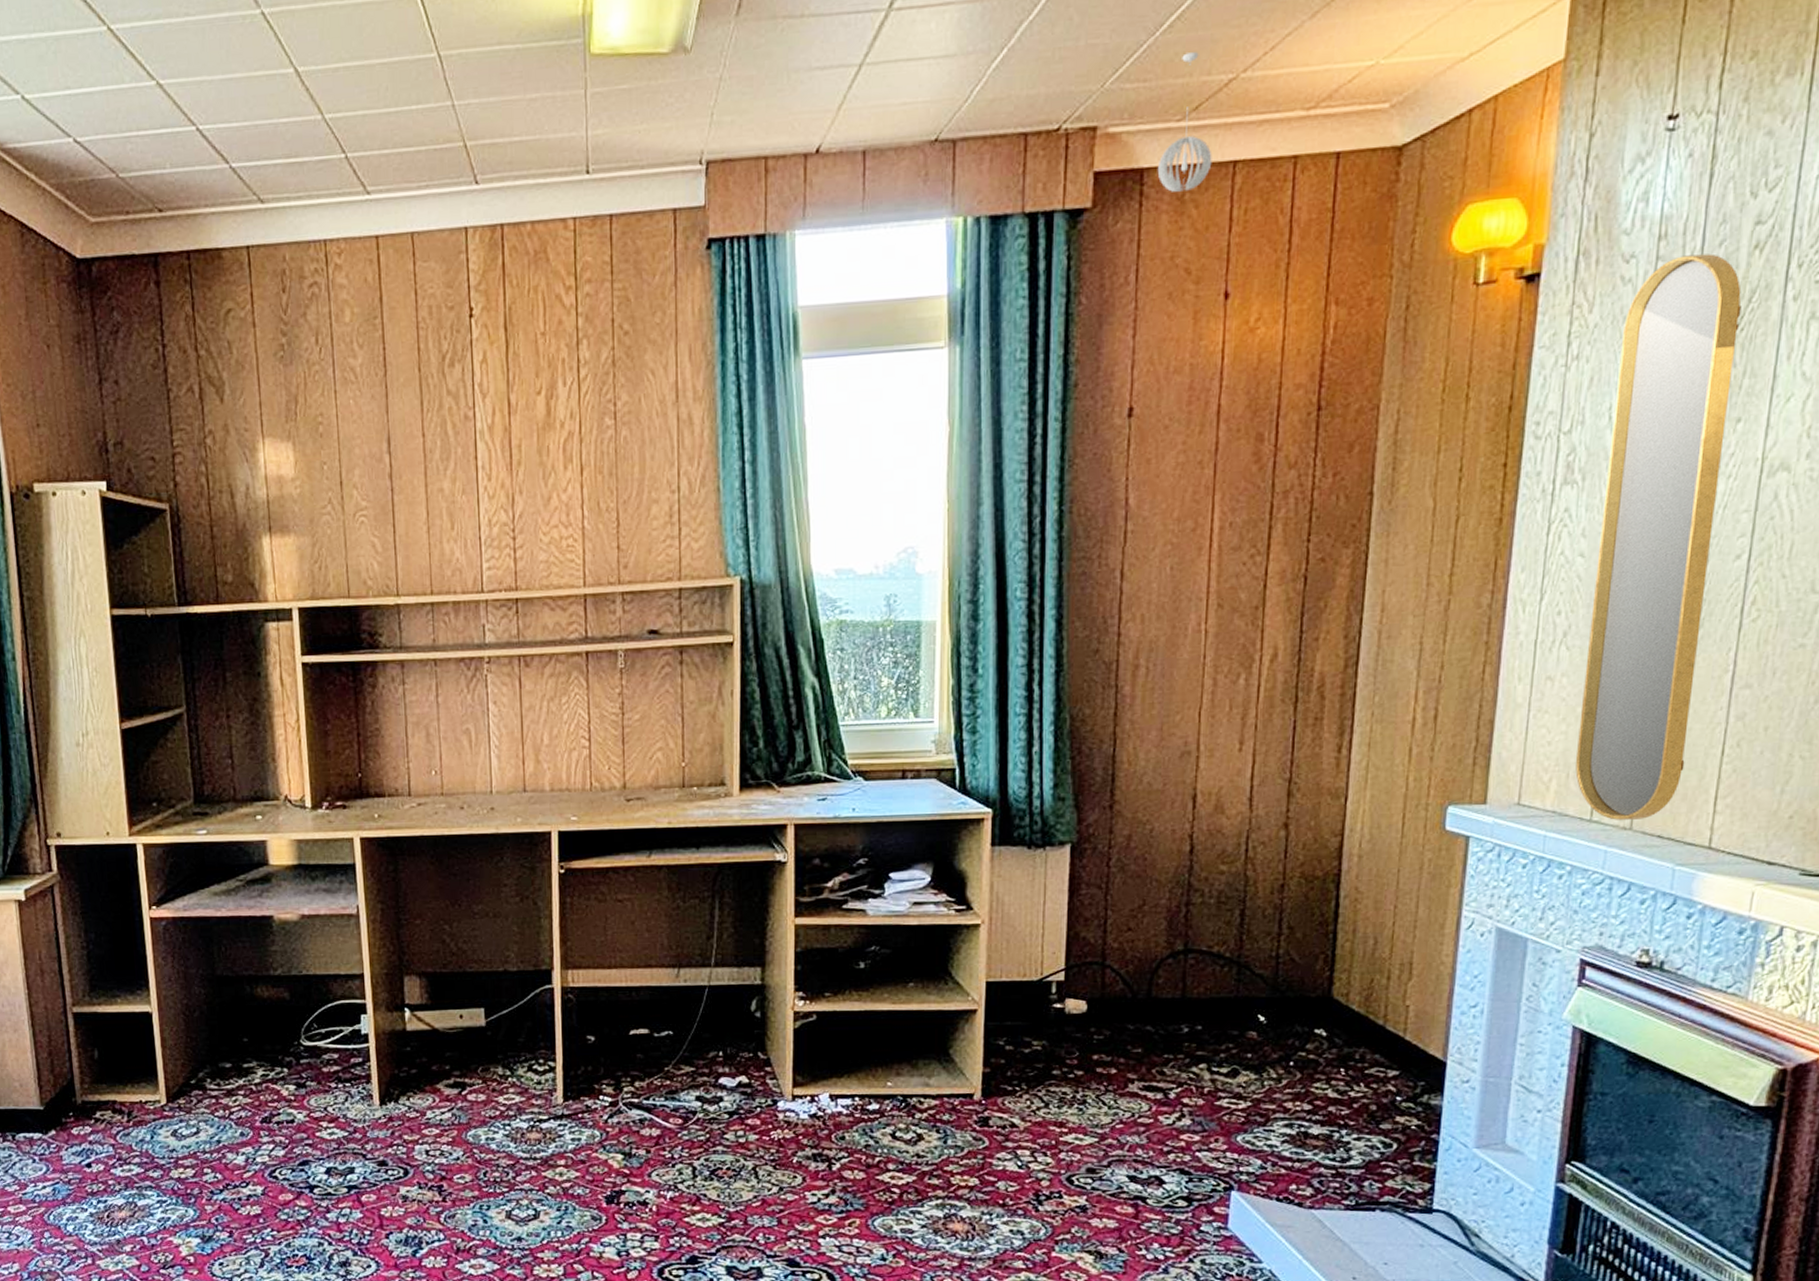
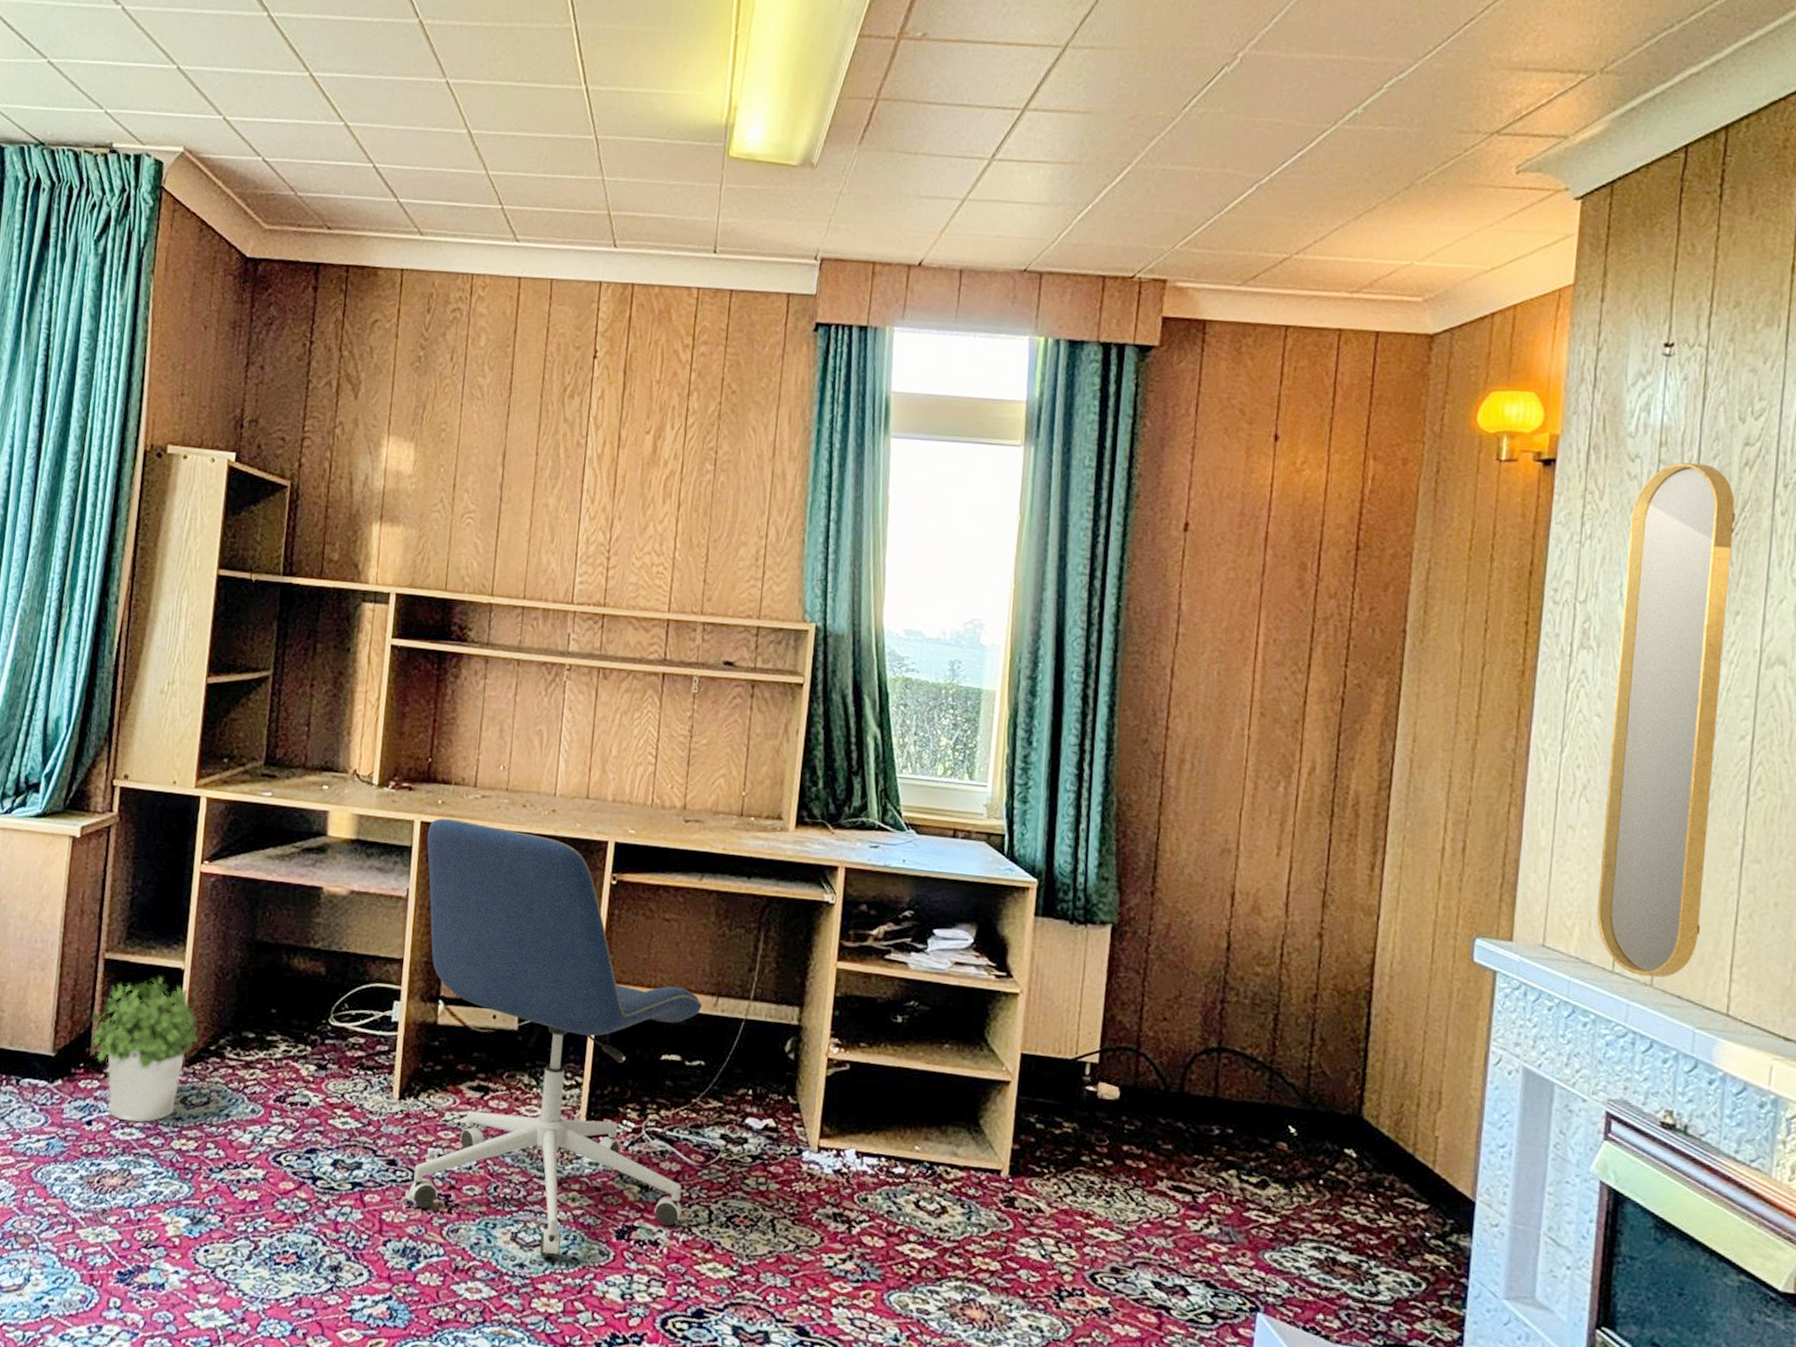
potted plant: none [70,1022,178,1159] -> present [90,976,199,1123]
office chair: none [369,830,667,1230] -> present [409,818,703,1259]
pendant light: present [1157,52,1212,192] -> none [1218,231,1267,345]

